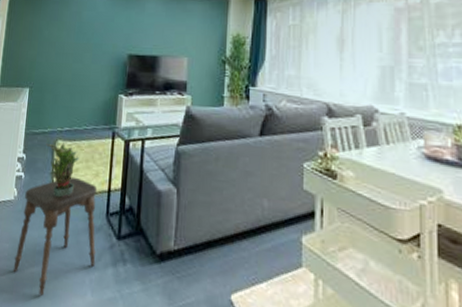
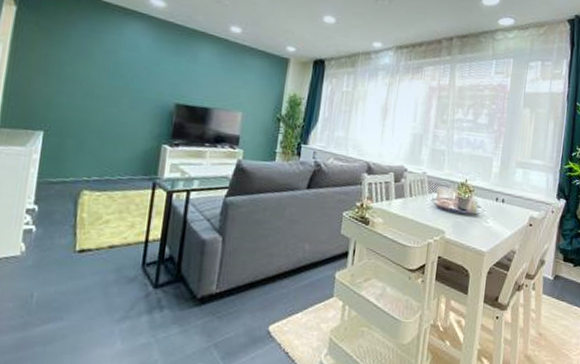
stool: present [13,176,98,296] -> none [19,228,133,351]
potted plant: present [46,143,80,198] -> none [67,193,112,251]

